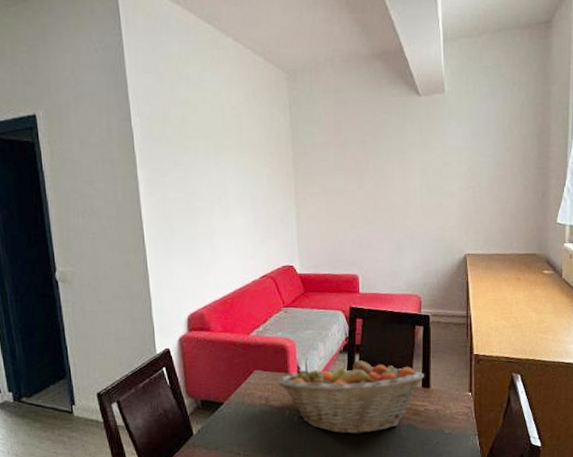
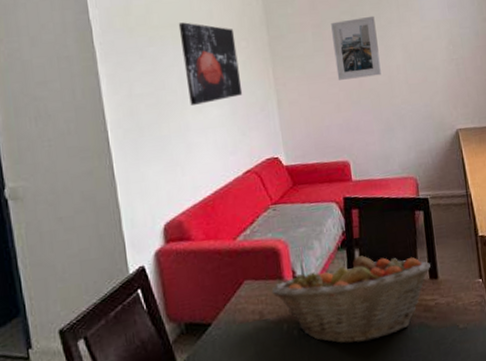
wall art: none [211,134,265,212] -> present [178,22,243,105]
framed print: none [354,138,397,199] -> present [331,15,381,80]

